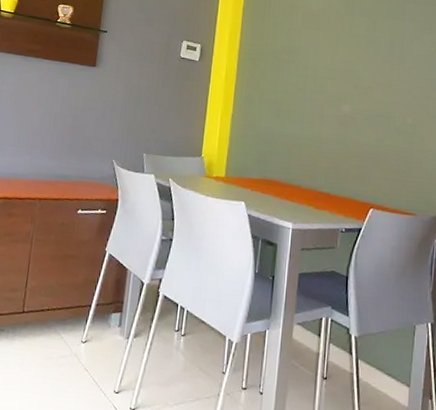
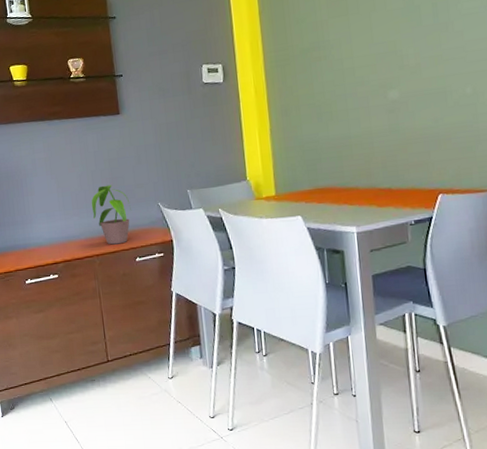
potted plant: none [46,131,85,193] -> present [91,184,131,245]

